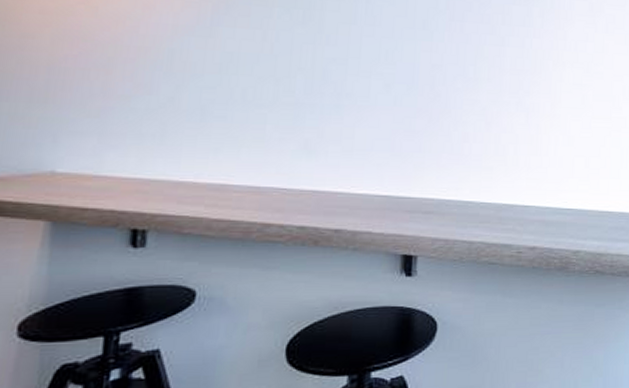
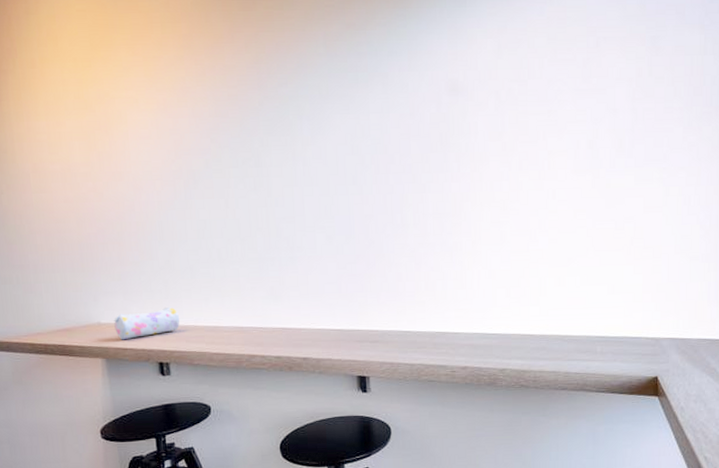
pencil case: none [75,157,174,197] -> present [114,307,180,340]

